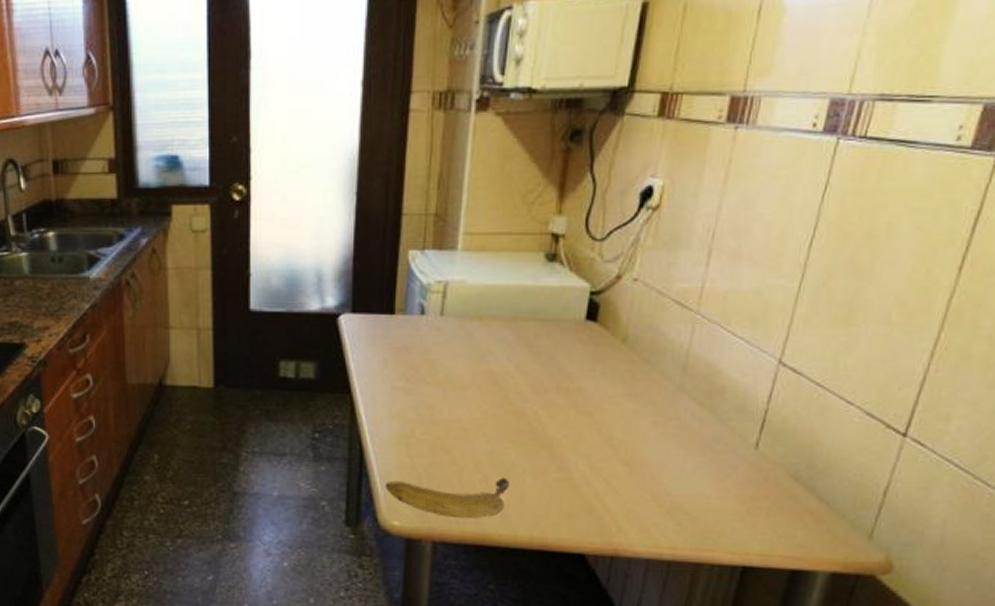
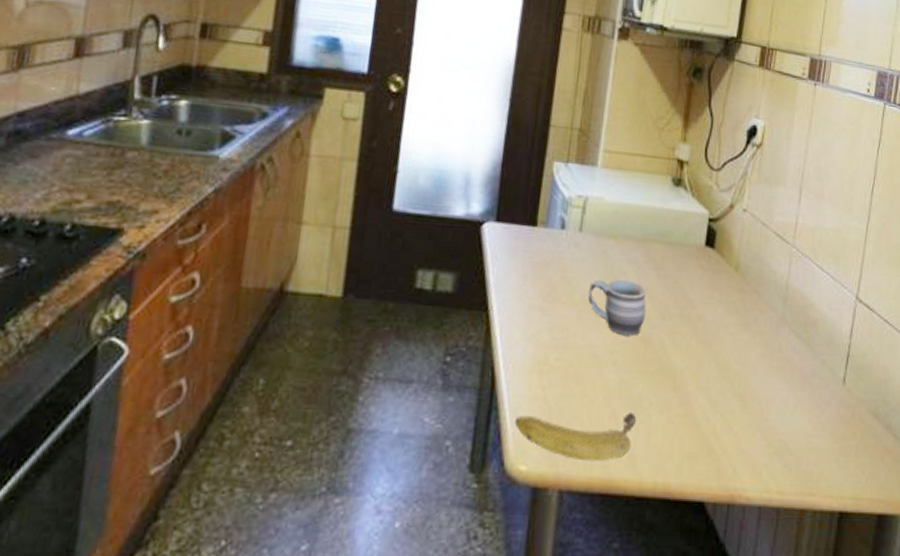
mug: none [454,359,518,410] -> present [588,280,647,337]

